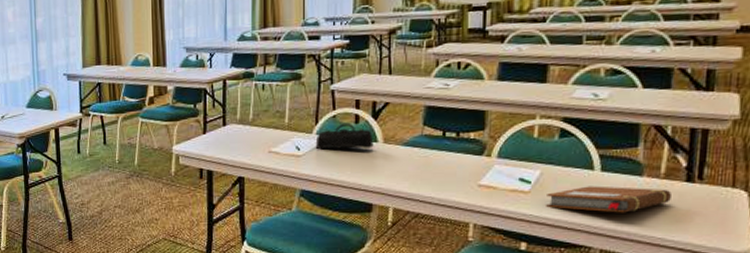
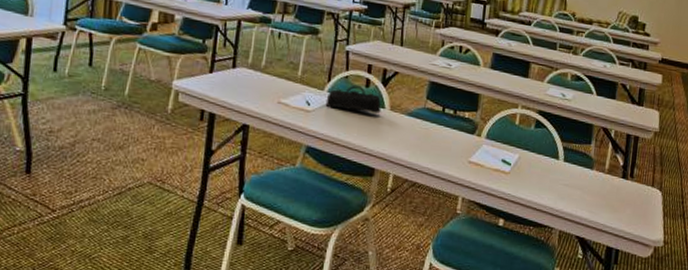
notebook: present [546,186,671,213] -> none [521,173,612,200]

